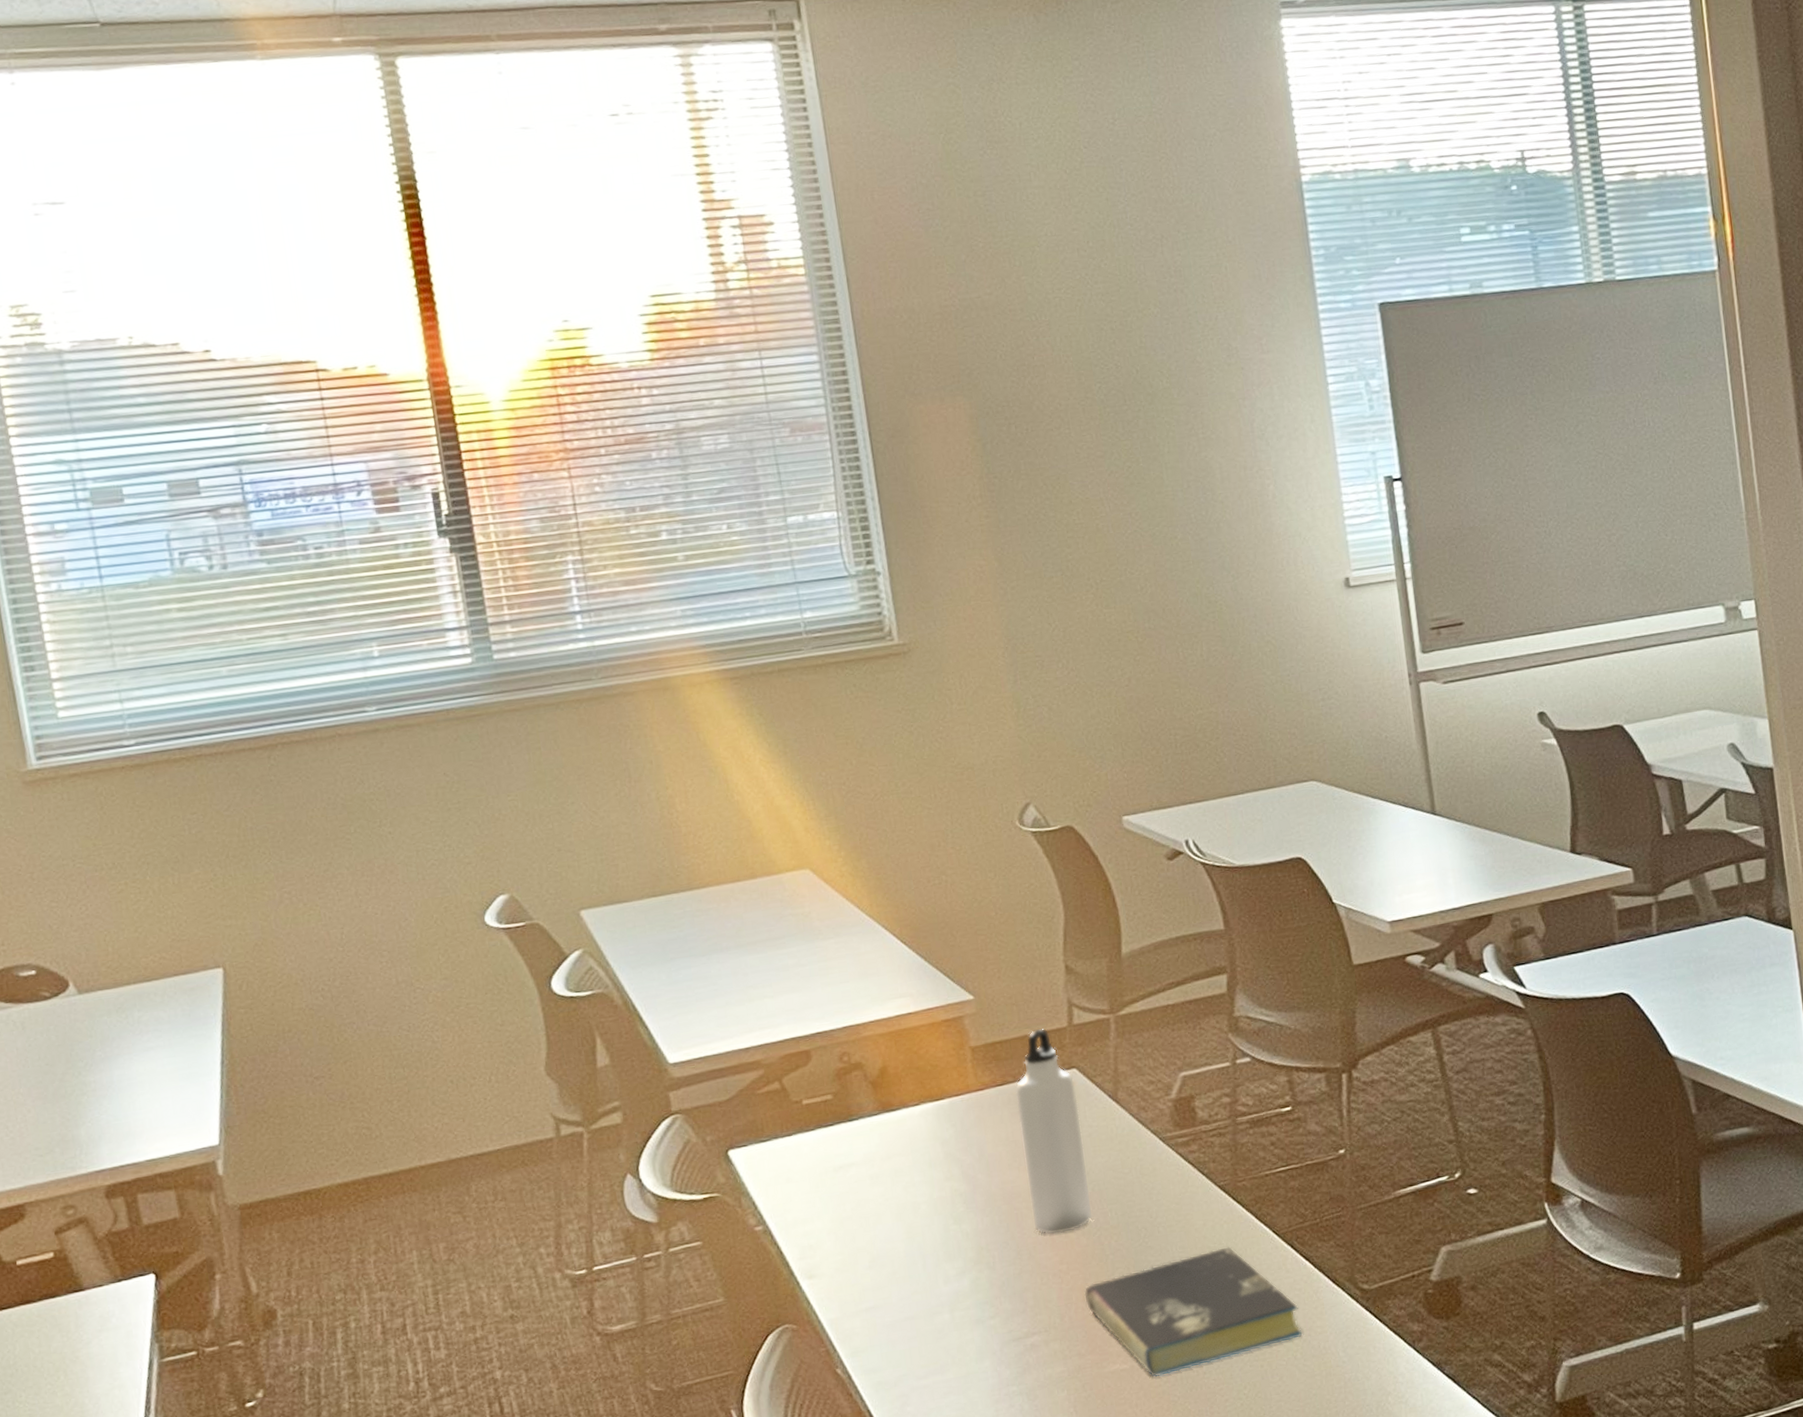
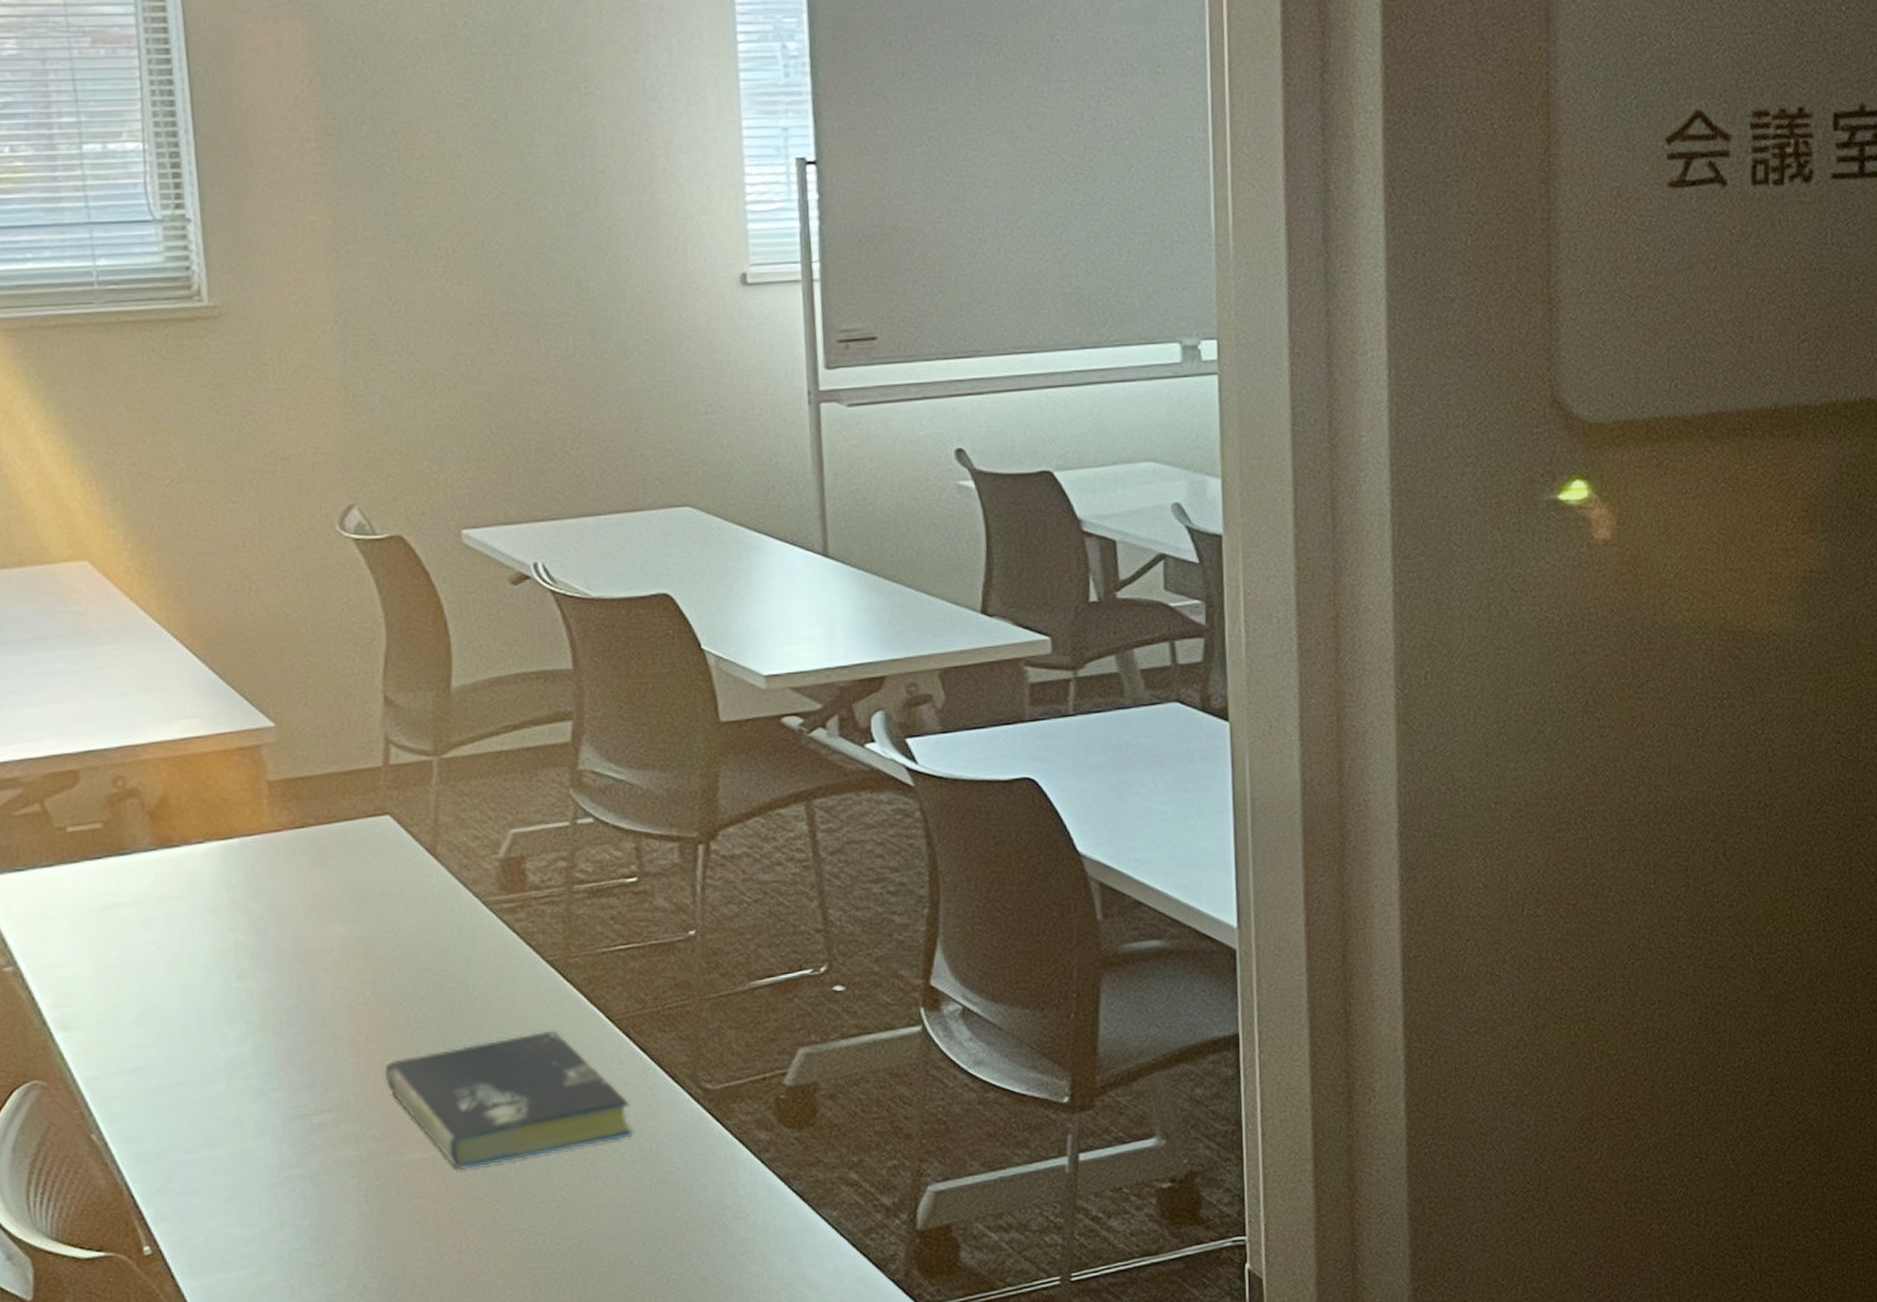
water bottle: present [1015,1028,1093,1235] -> none [317,765,399,1001]

